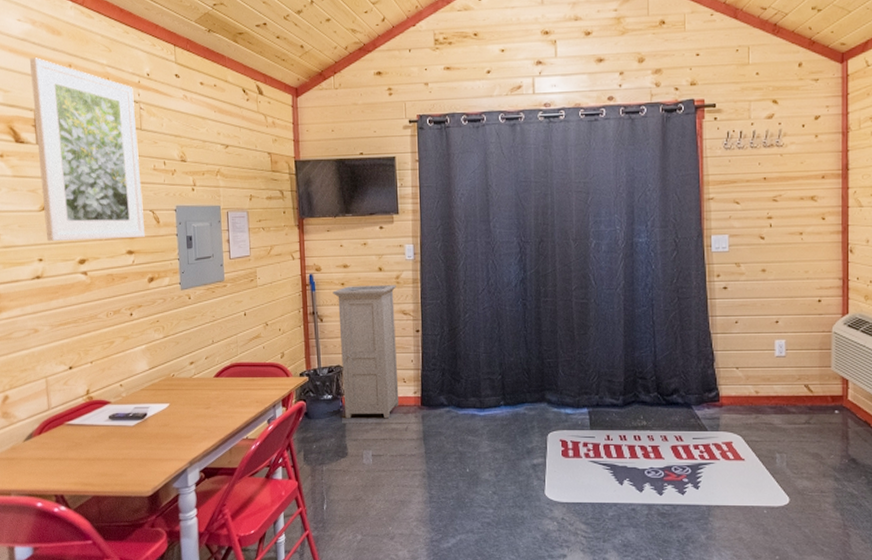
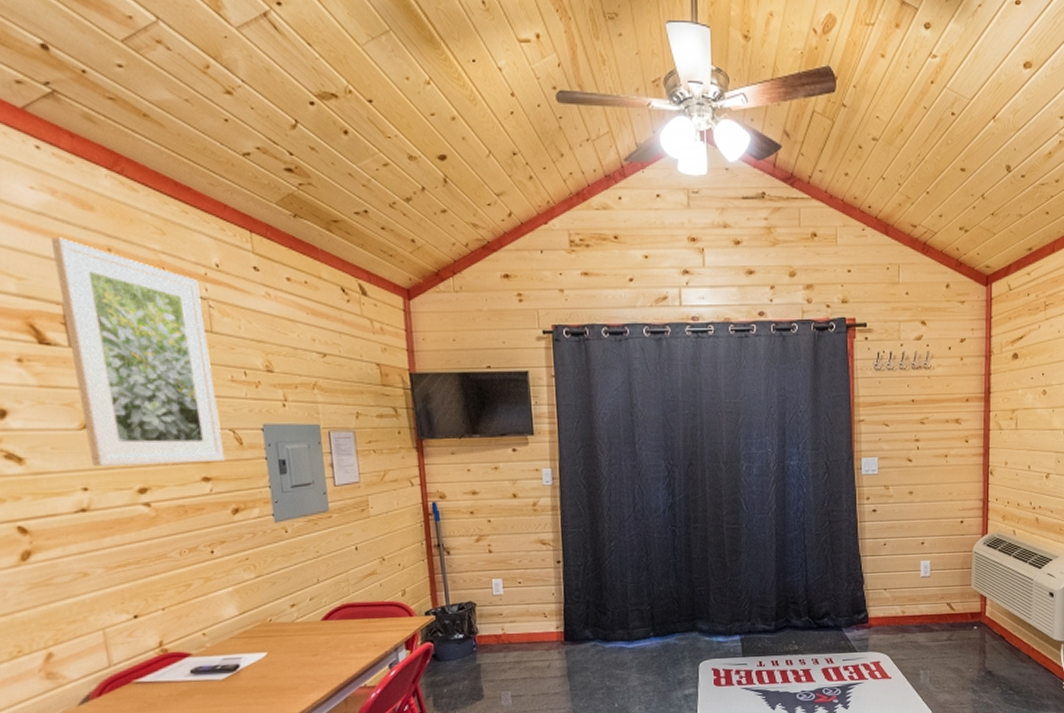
cabinet: present [333,285,399,419] -> none [460,513,540,659]

